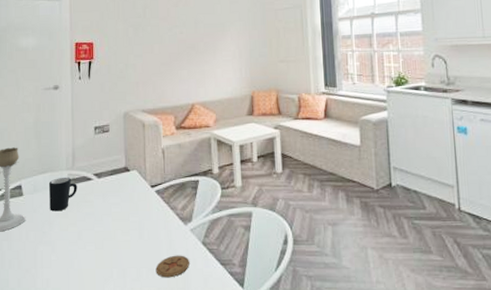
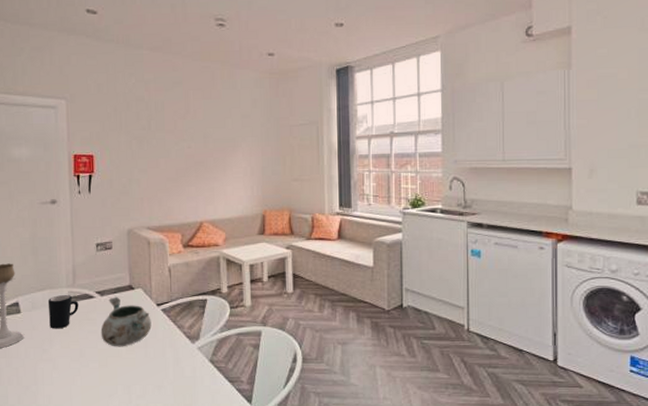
decorative bowl: none [97,179,146,229] -> present [101,297,152,347]
coaster: present [155,255,190,278] -> none [162,372,197,395]

